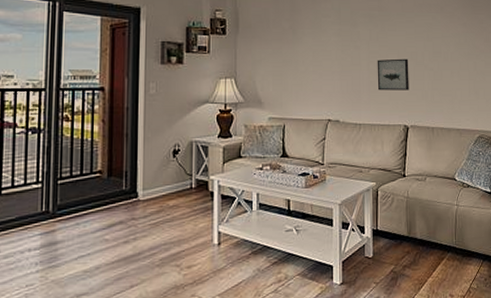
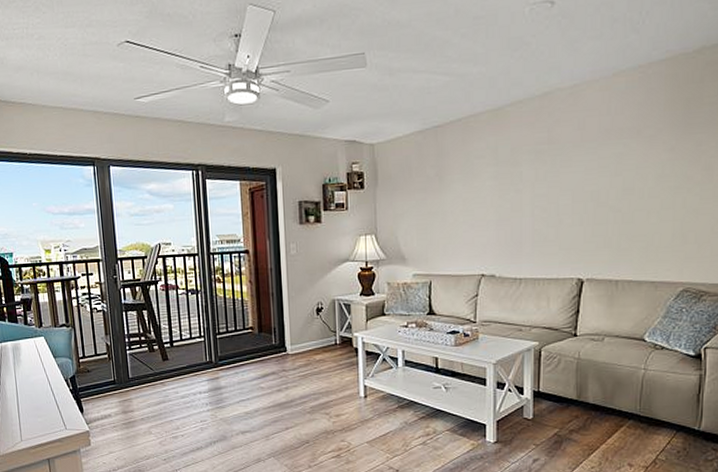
wall art: present [377,58,409,91] -> none [544,200,587,240]

